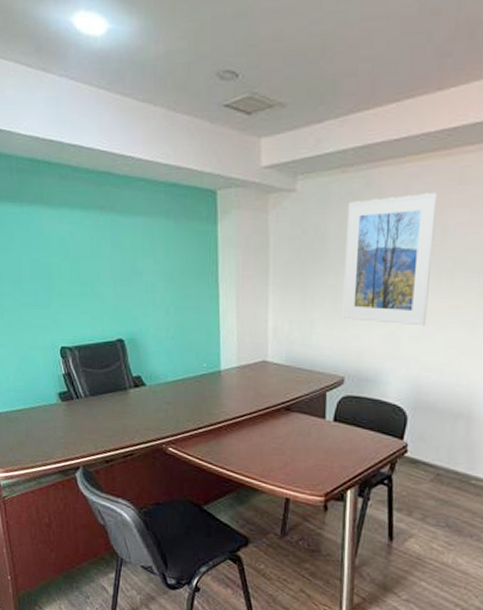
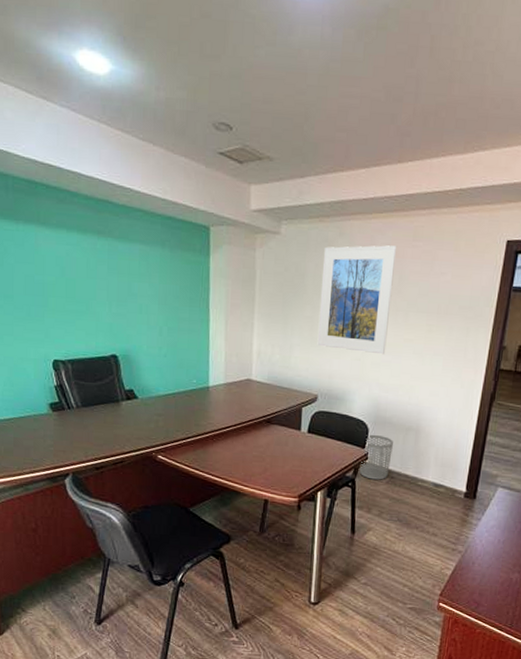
waste bin: none [397,423,438,477] -> present [359,435,393,480]

